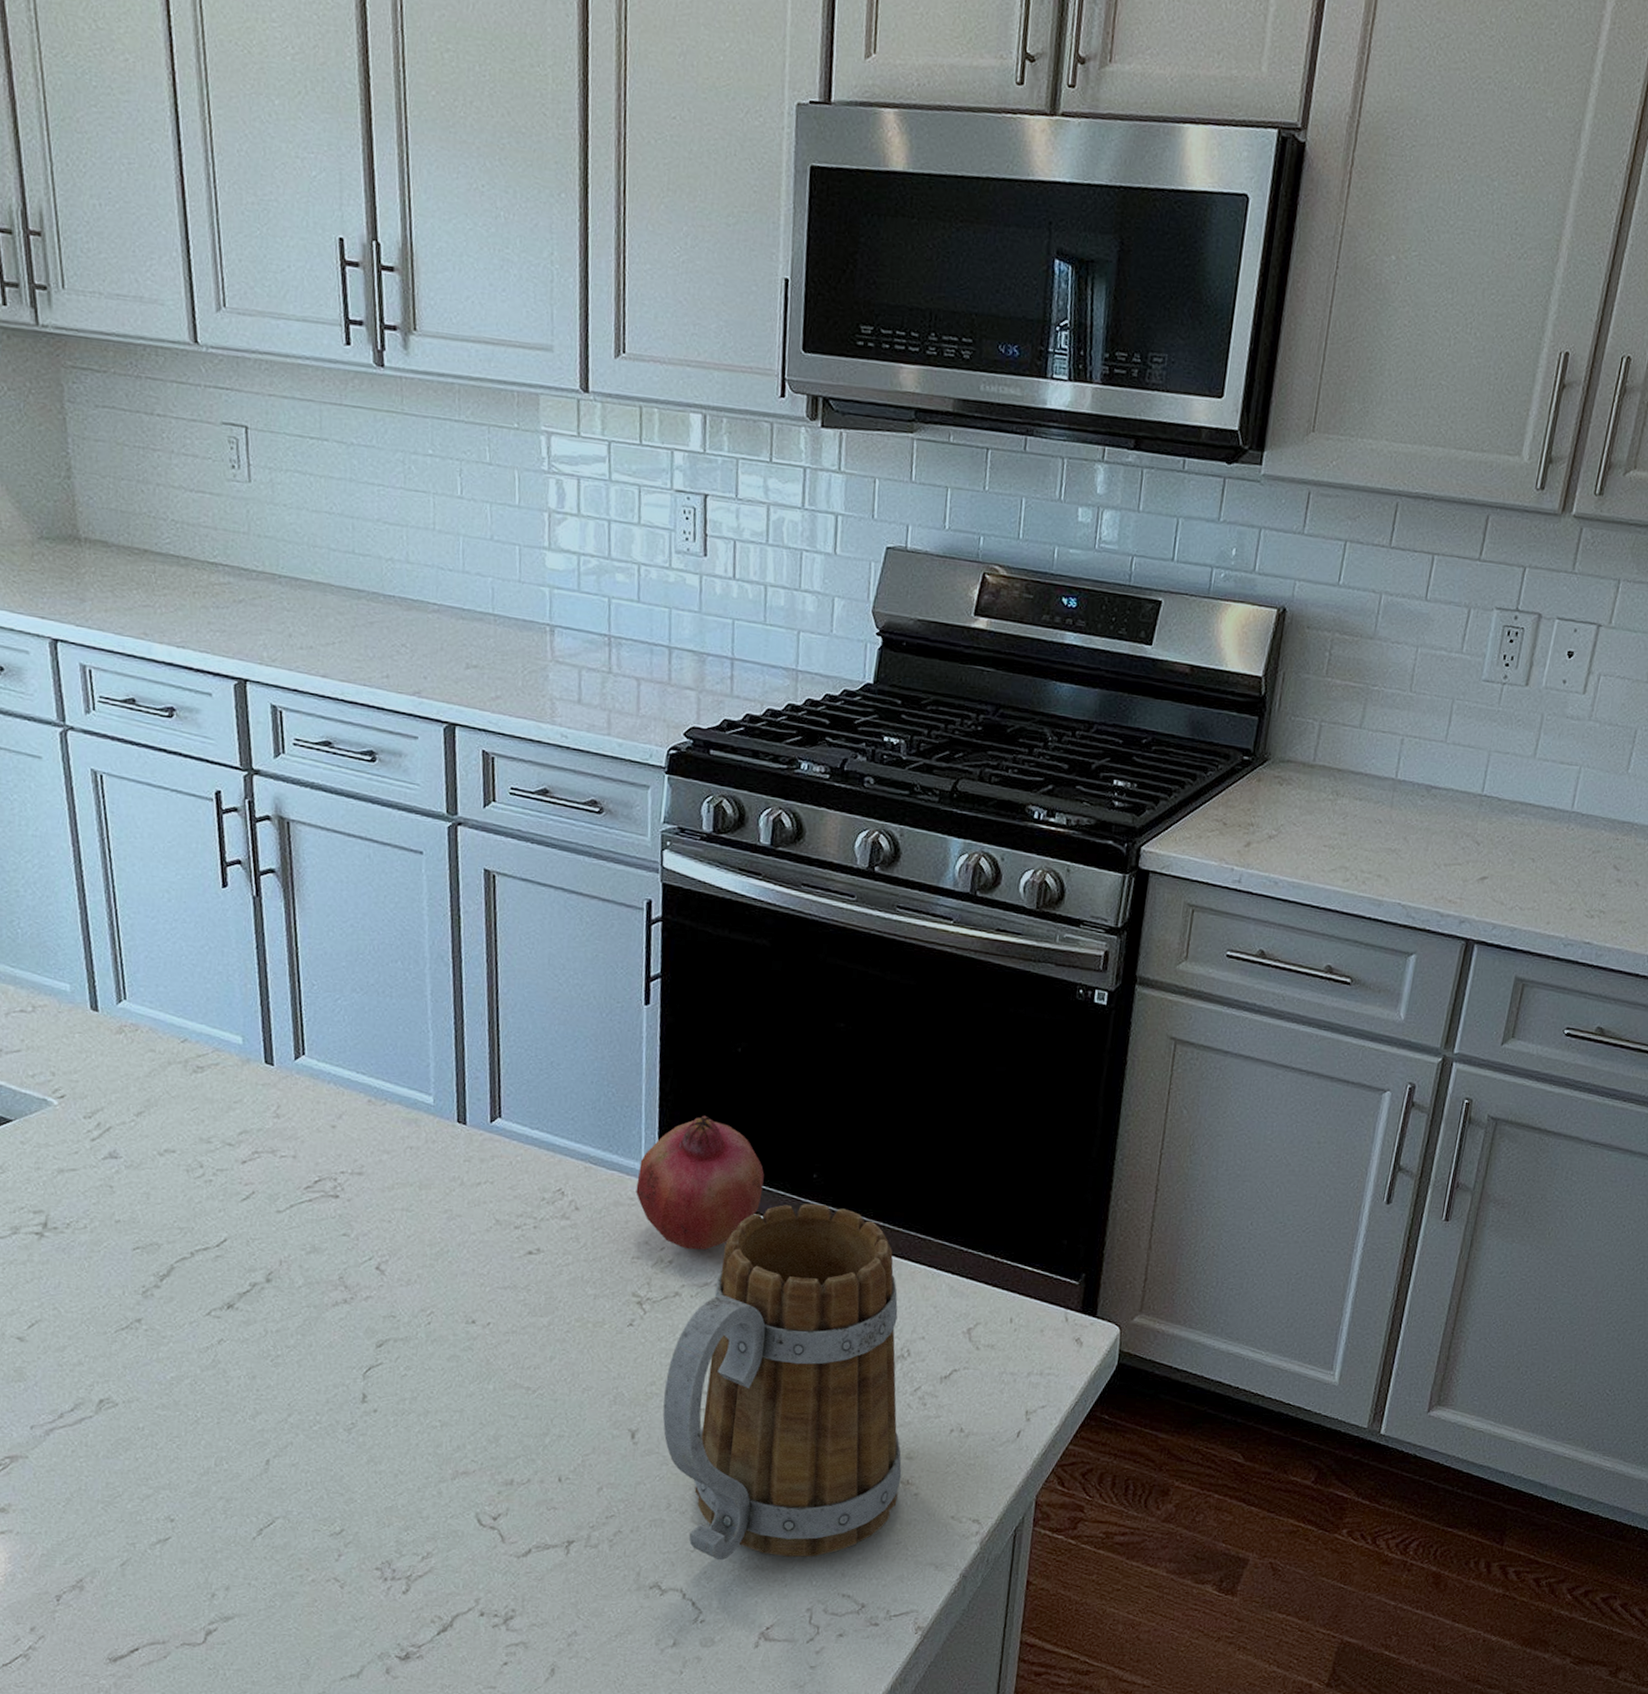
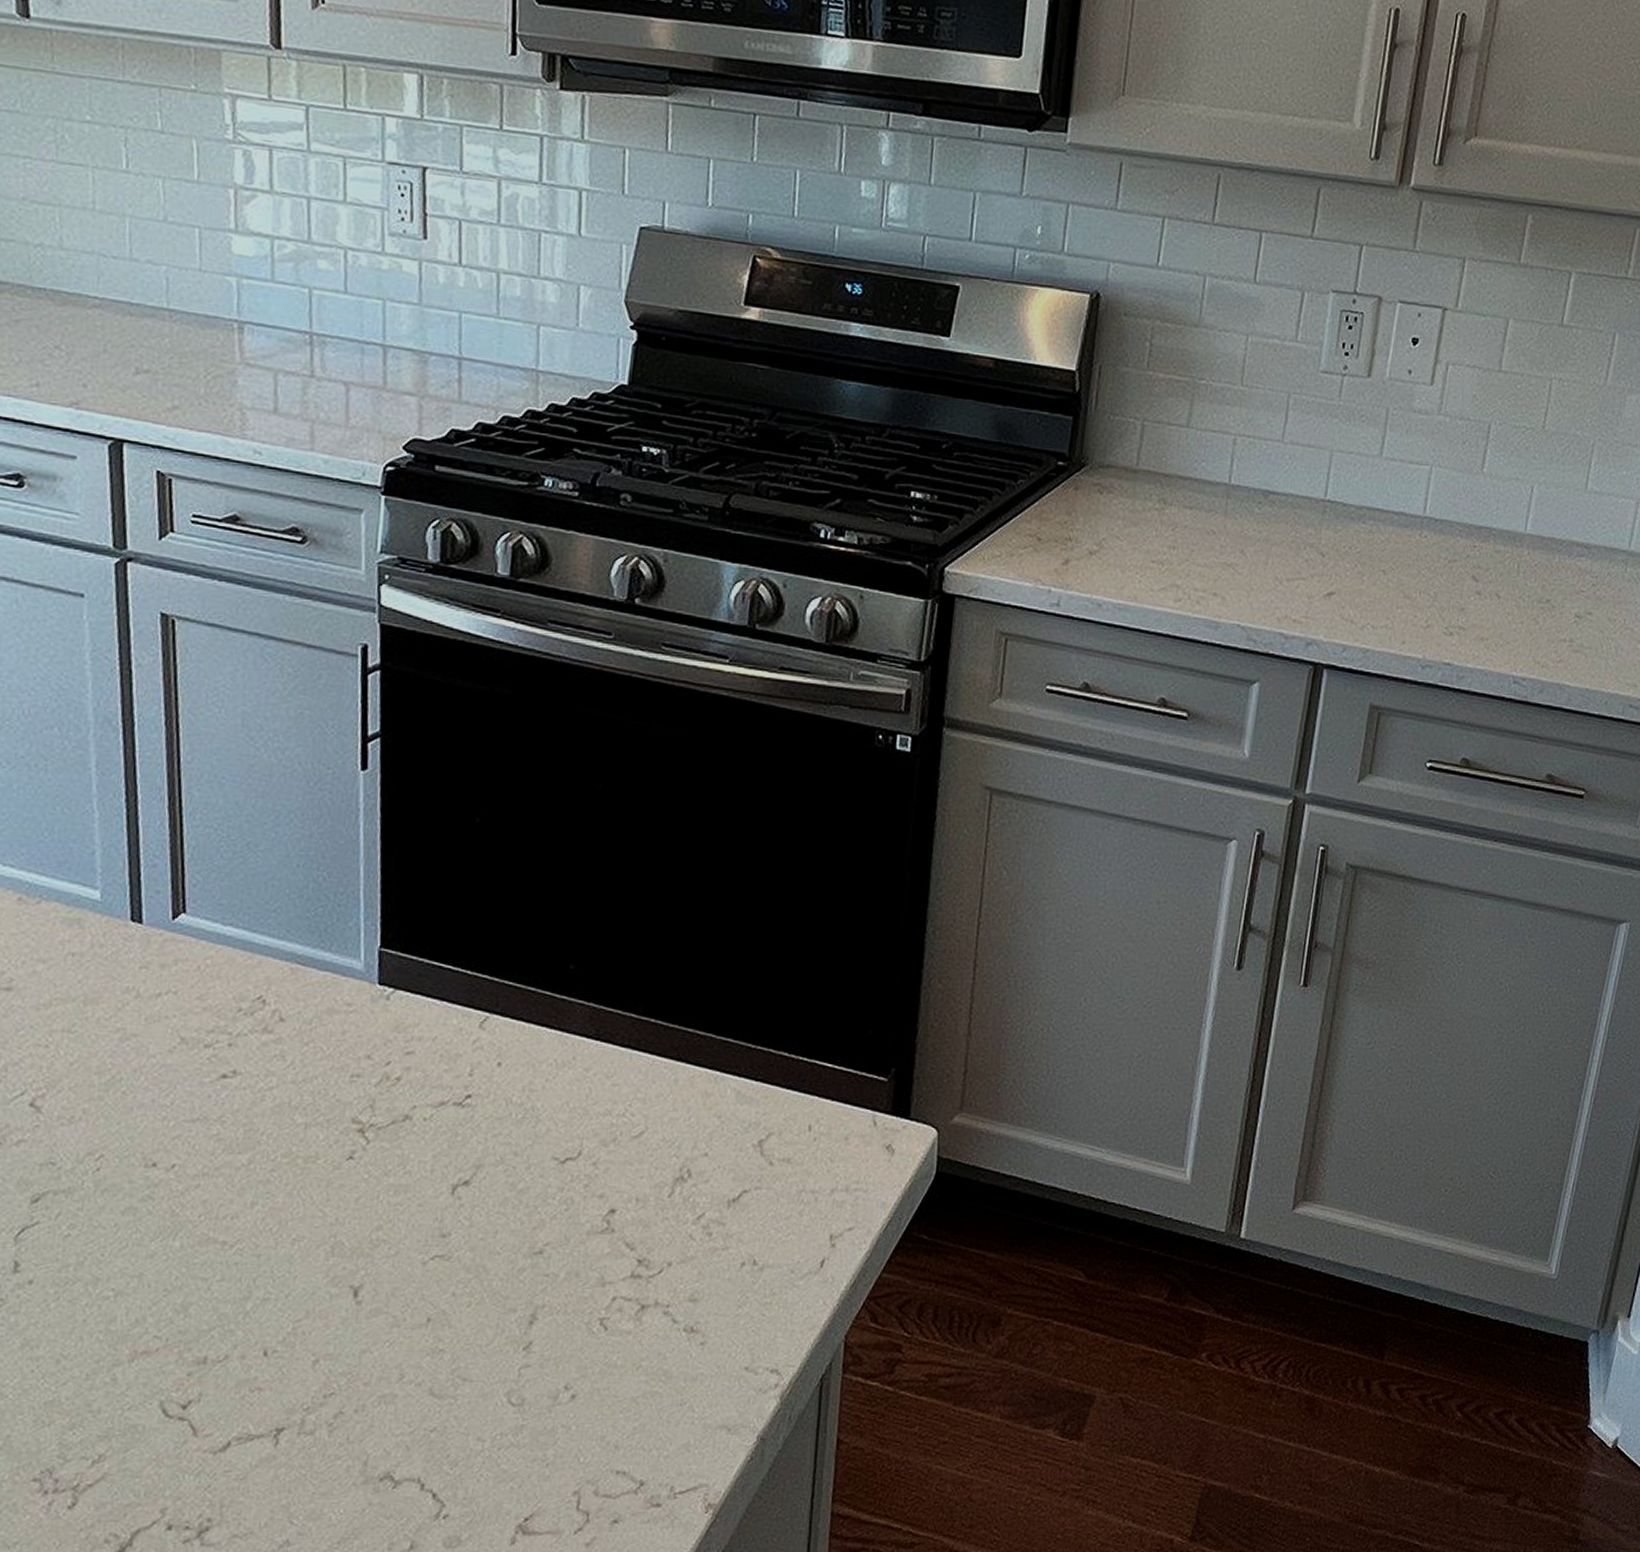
fruit: present [636,1115,764,1250] -> none [354,900,511,1063]
mug: present [662,1203,902,1561] -> none [392,1000,685,1440]

